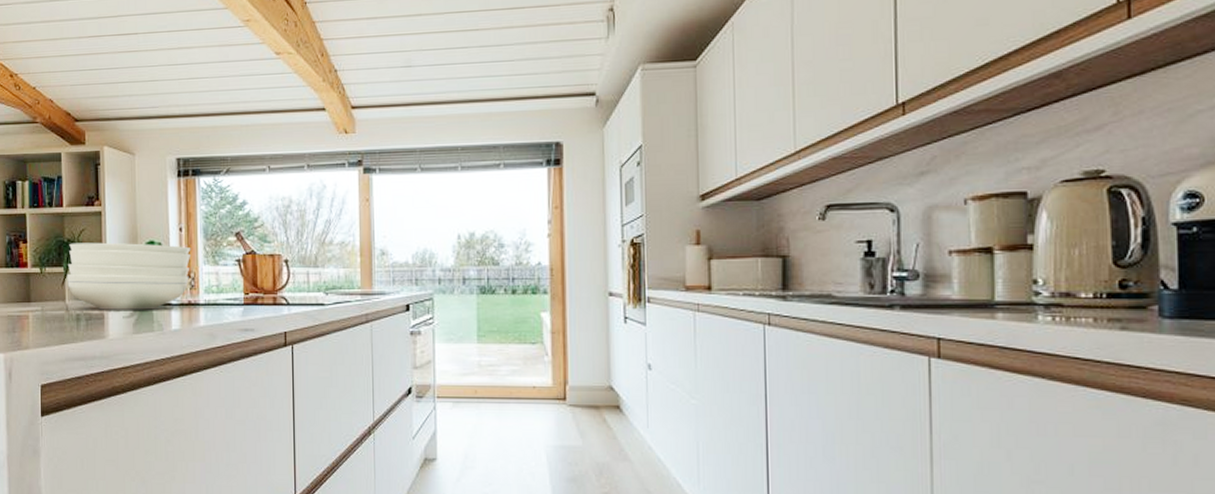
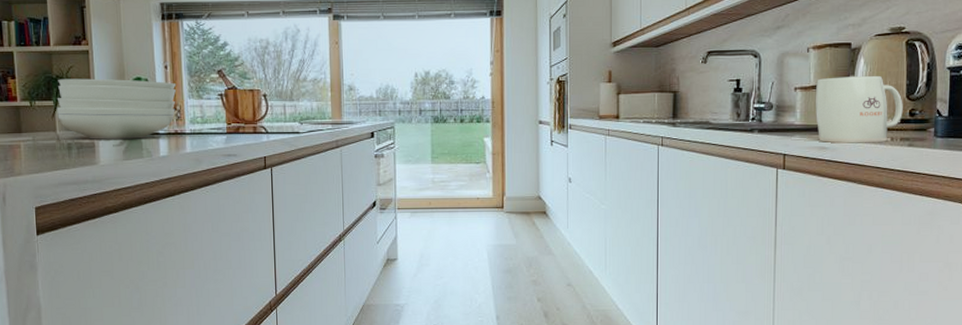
mug: none [978,234,1109,325] -> present [815,75,903,143]

